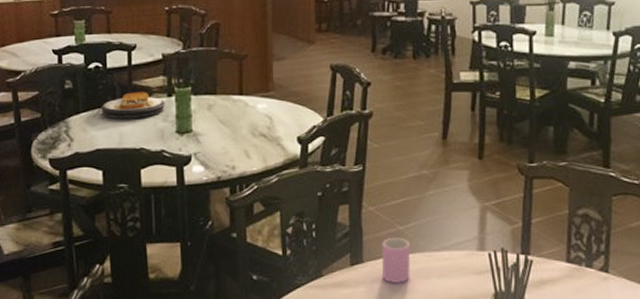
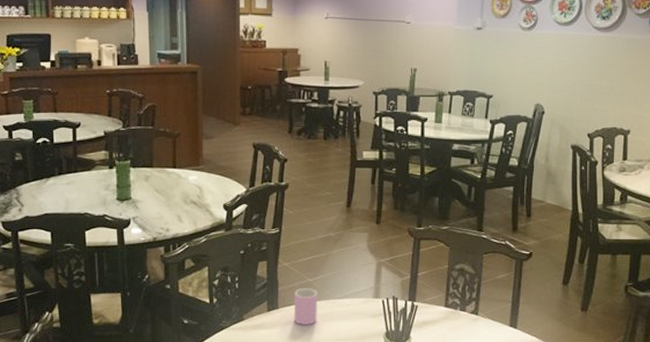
plate: present [100,92,166,119] -> none [48,164,107,187]

